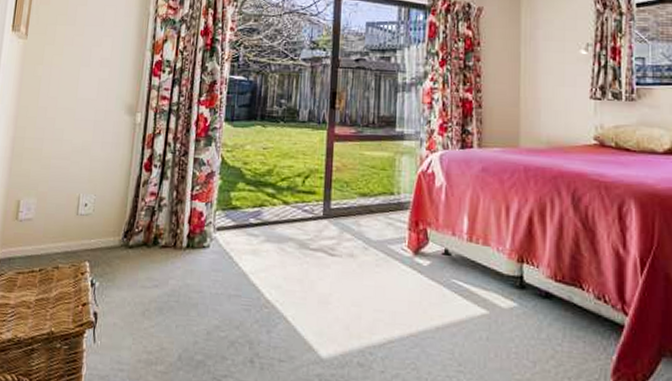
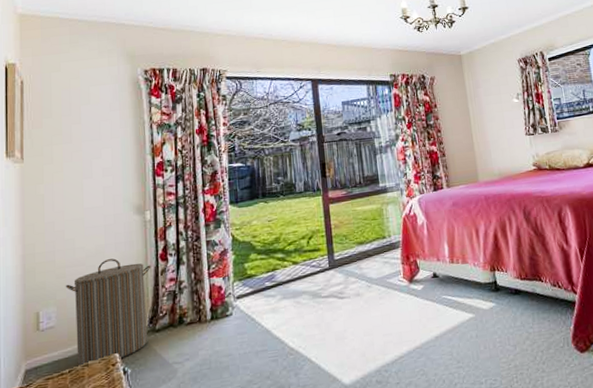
laundry hamper: none [48,158,134,269] -> present [65,258,151,367]

